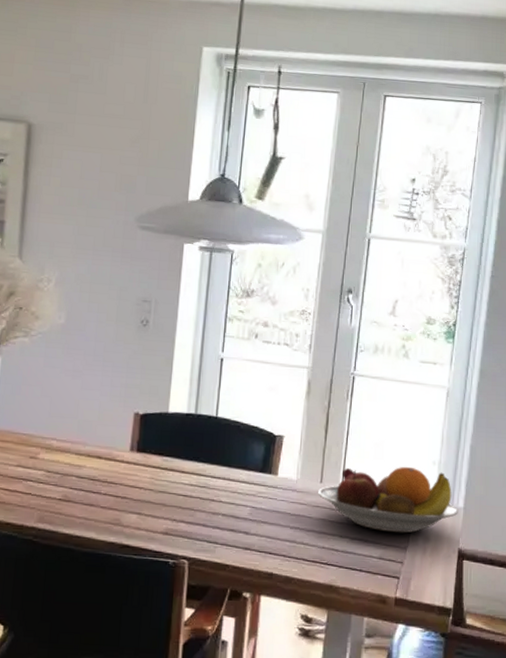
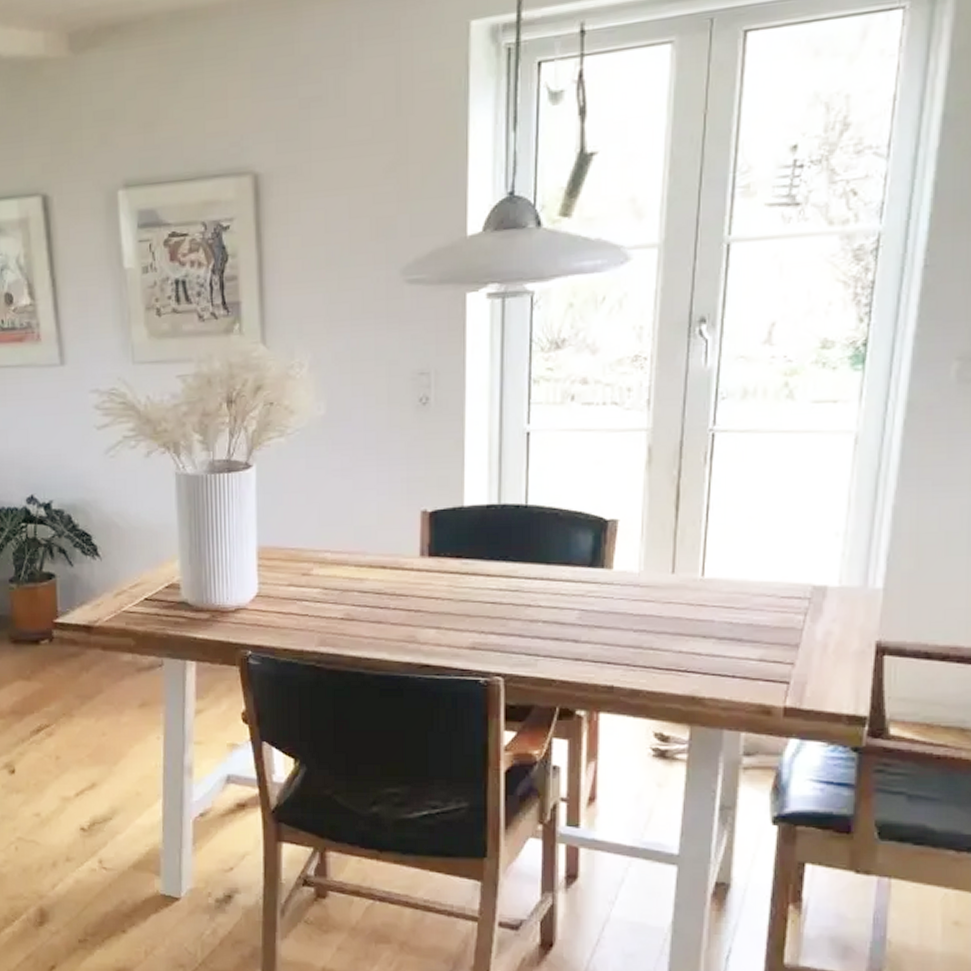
fruit bowl: present [318,466,458,534] -> none [669,542,875,628]

